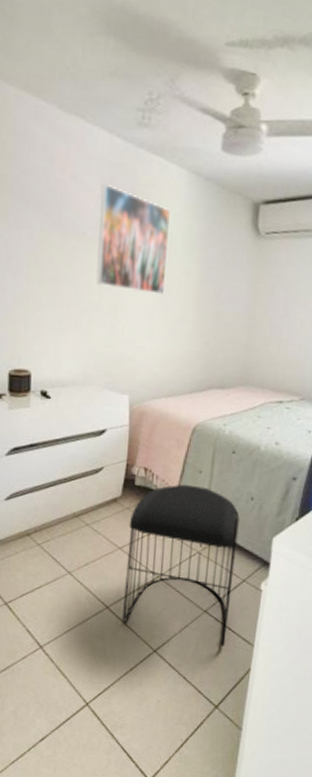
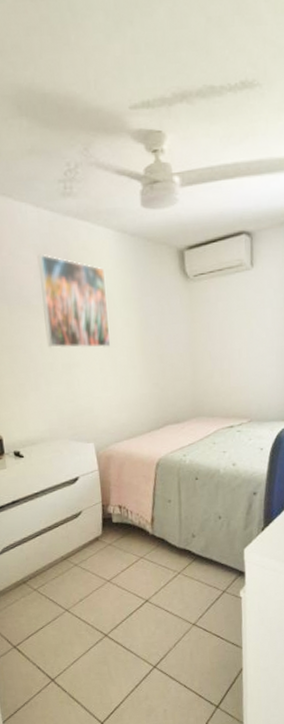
stool: present [122,484,240,646] -> none [113,514,216,653]

